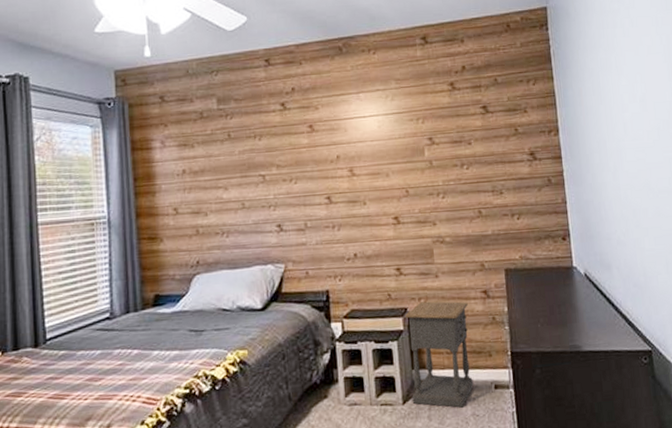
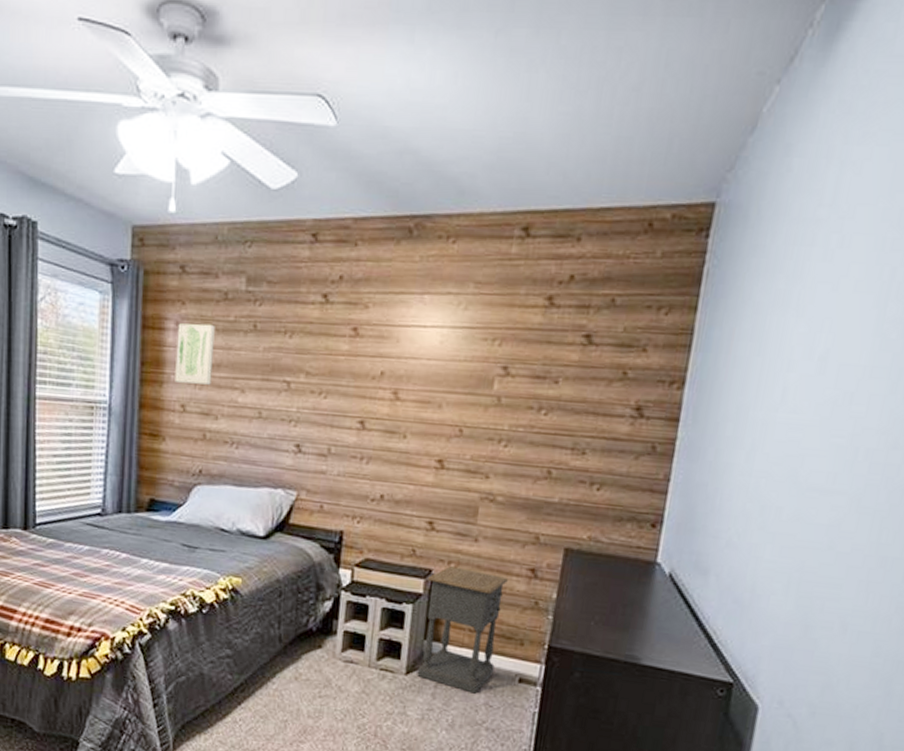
wall art: none [163,139,198,190] -> present [175,323,215,385]

